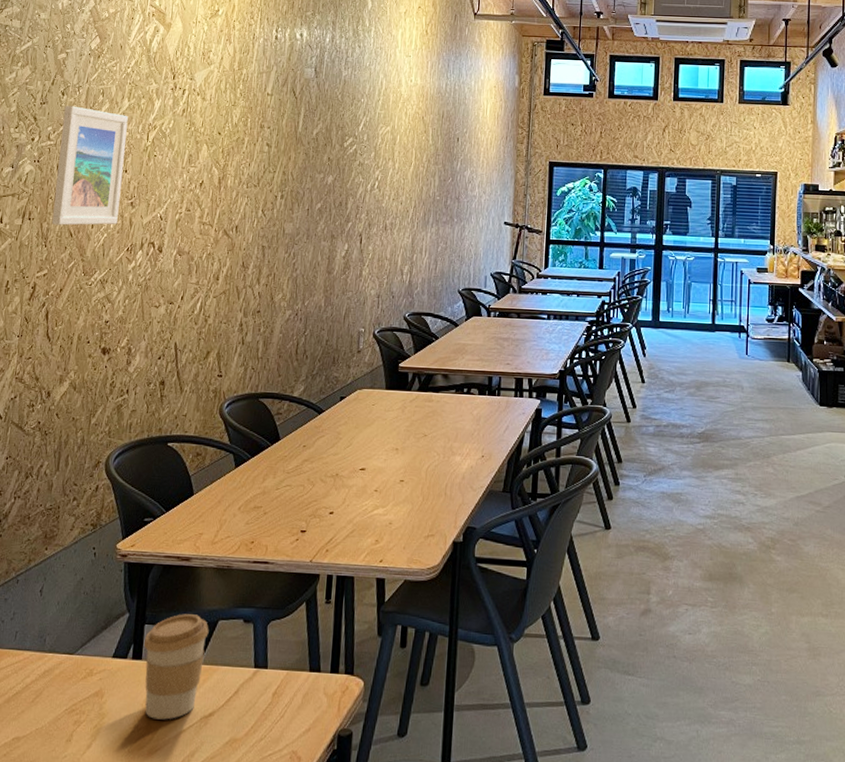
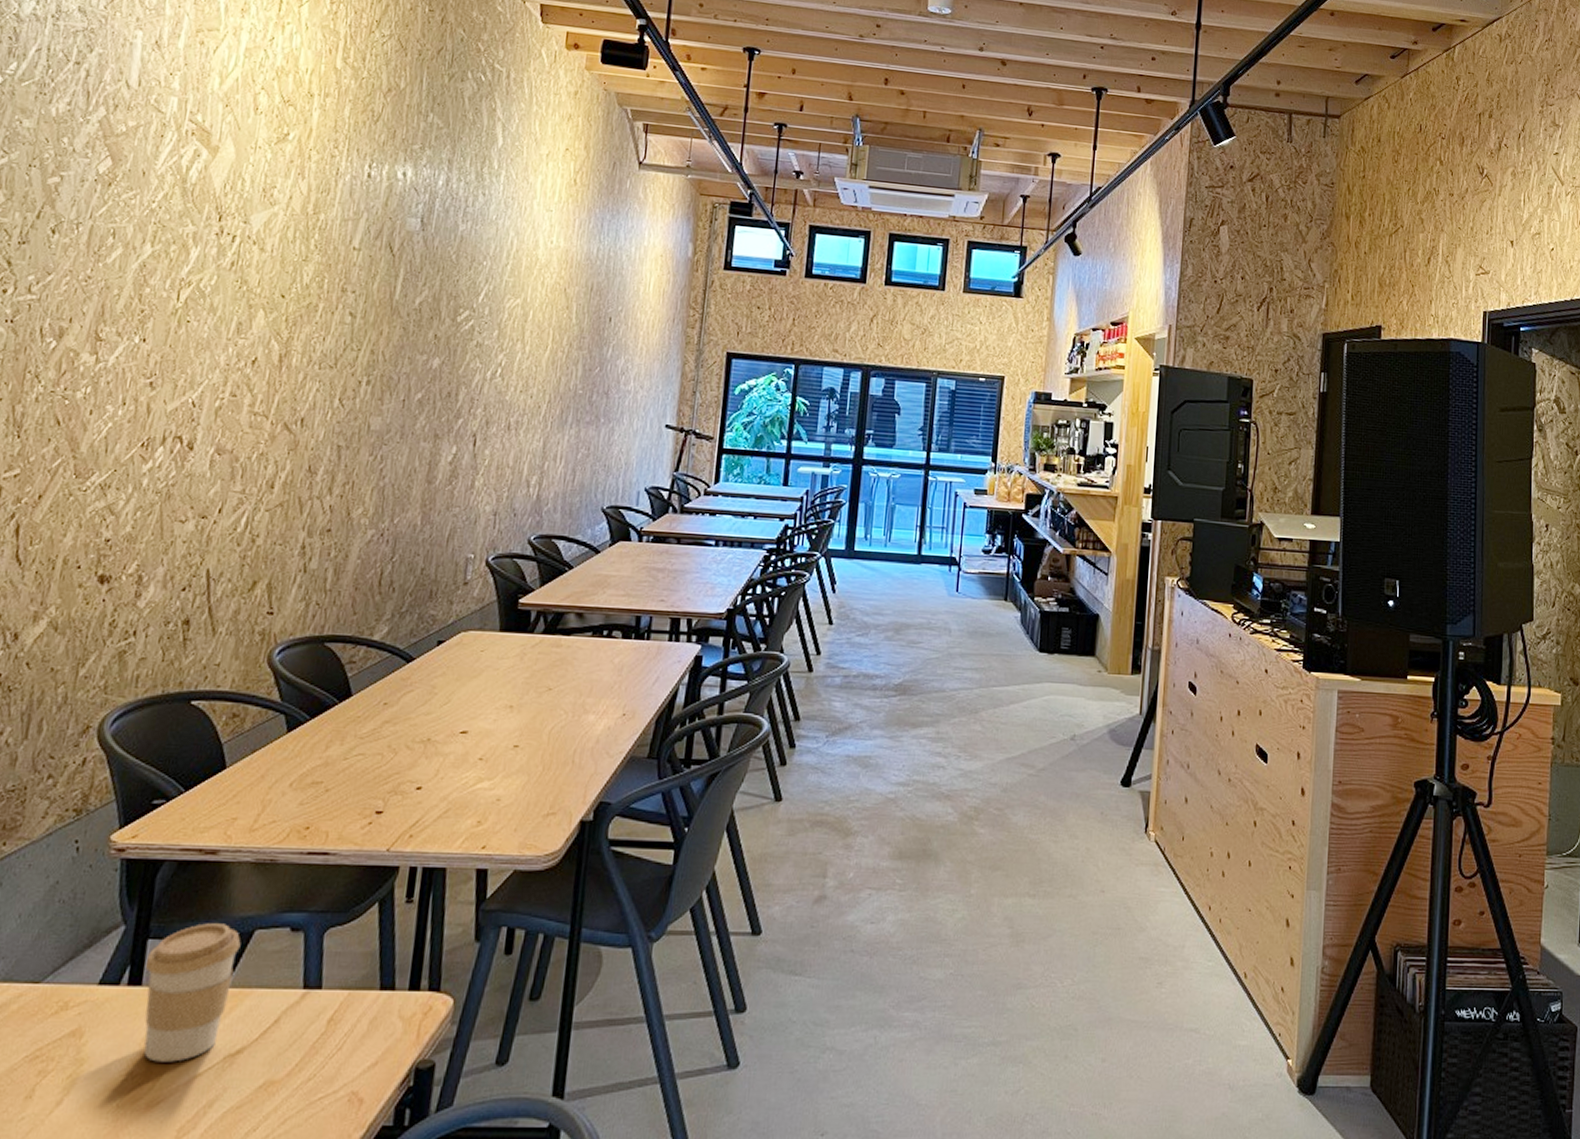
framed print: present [51,106,128,226] -> none [29,248,151,411]

